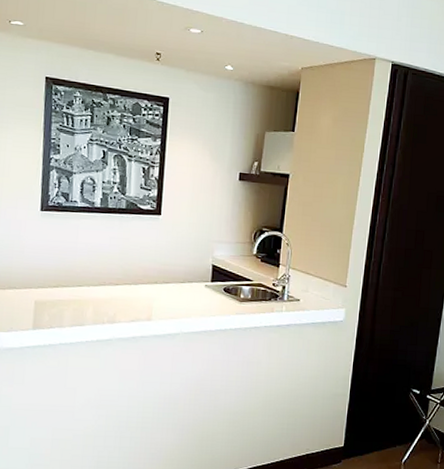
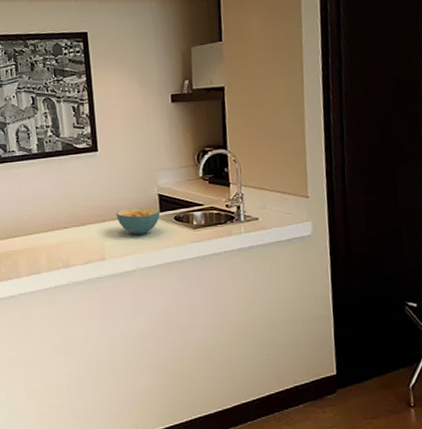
cereal bowl: none [169,274,212,301] -> present [116,207,161,236]

